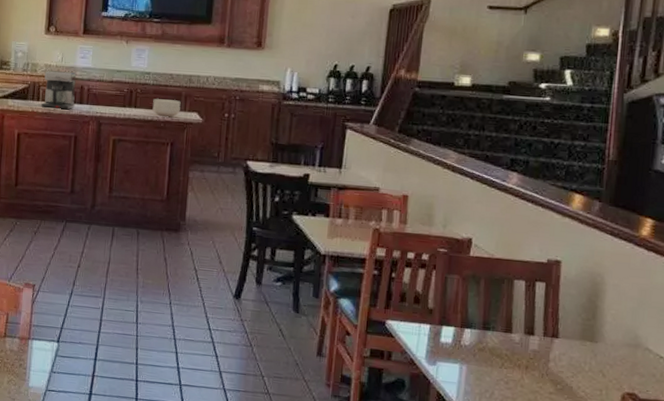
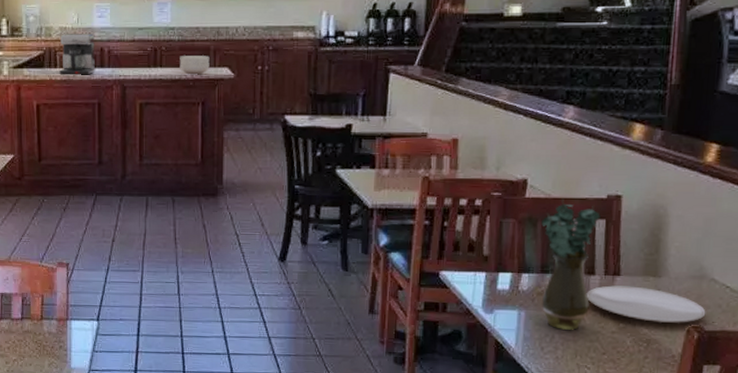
vase: none [483,259,541,388] -> present [541,198,601,330]
plate: none [525,347,641,390] -> present [586,285,706,323]

